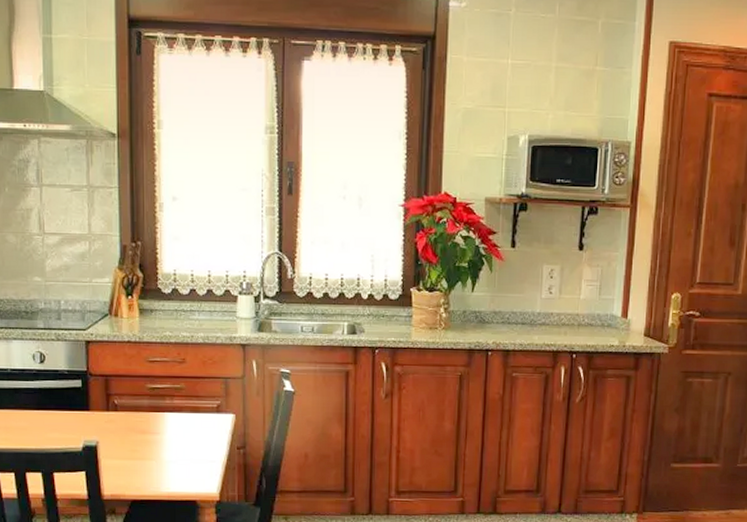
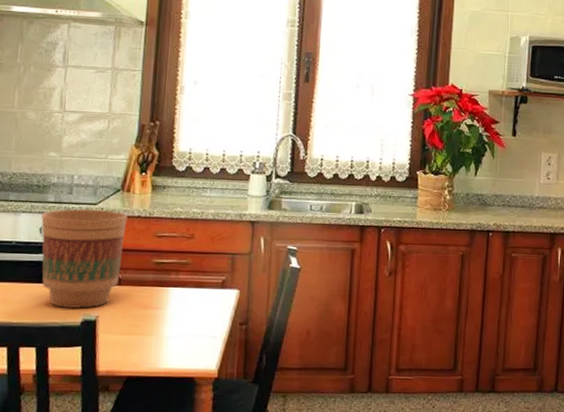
flower pot: none [33,334,118,434] -> present [41,209,128,309]

